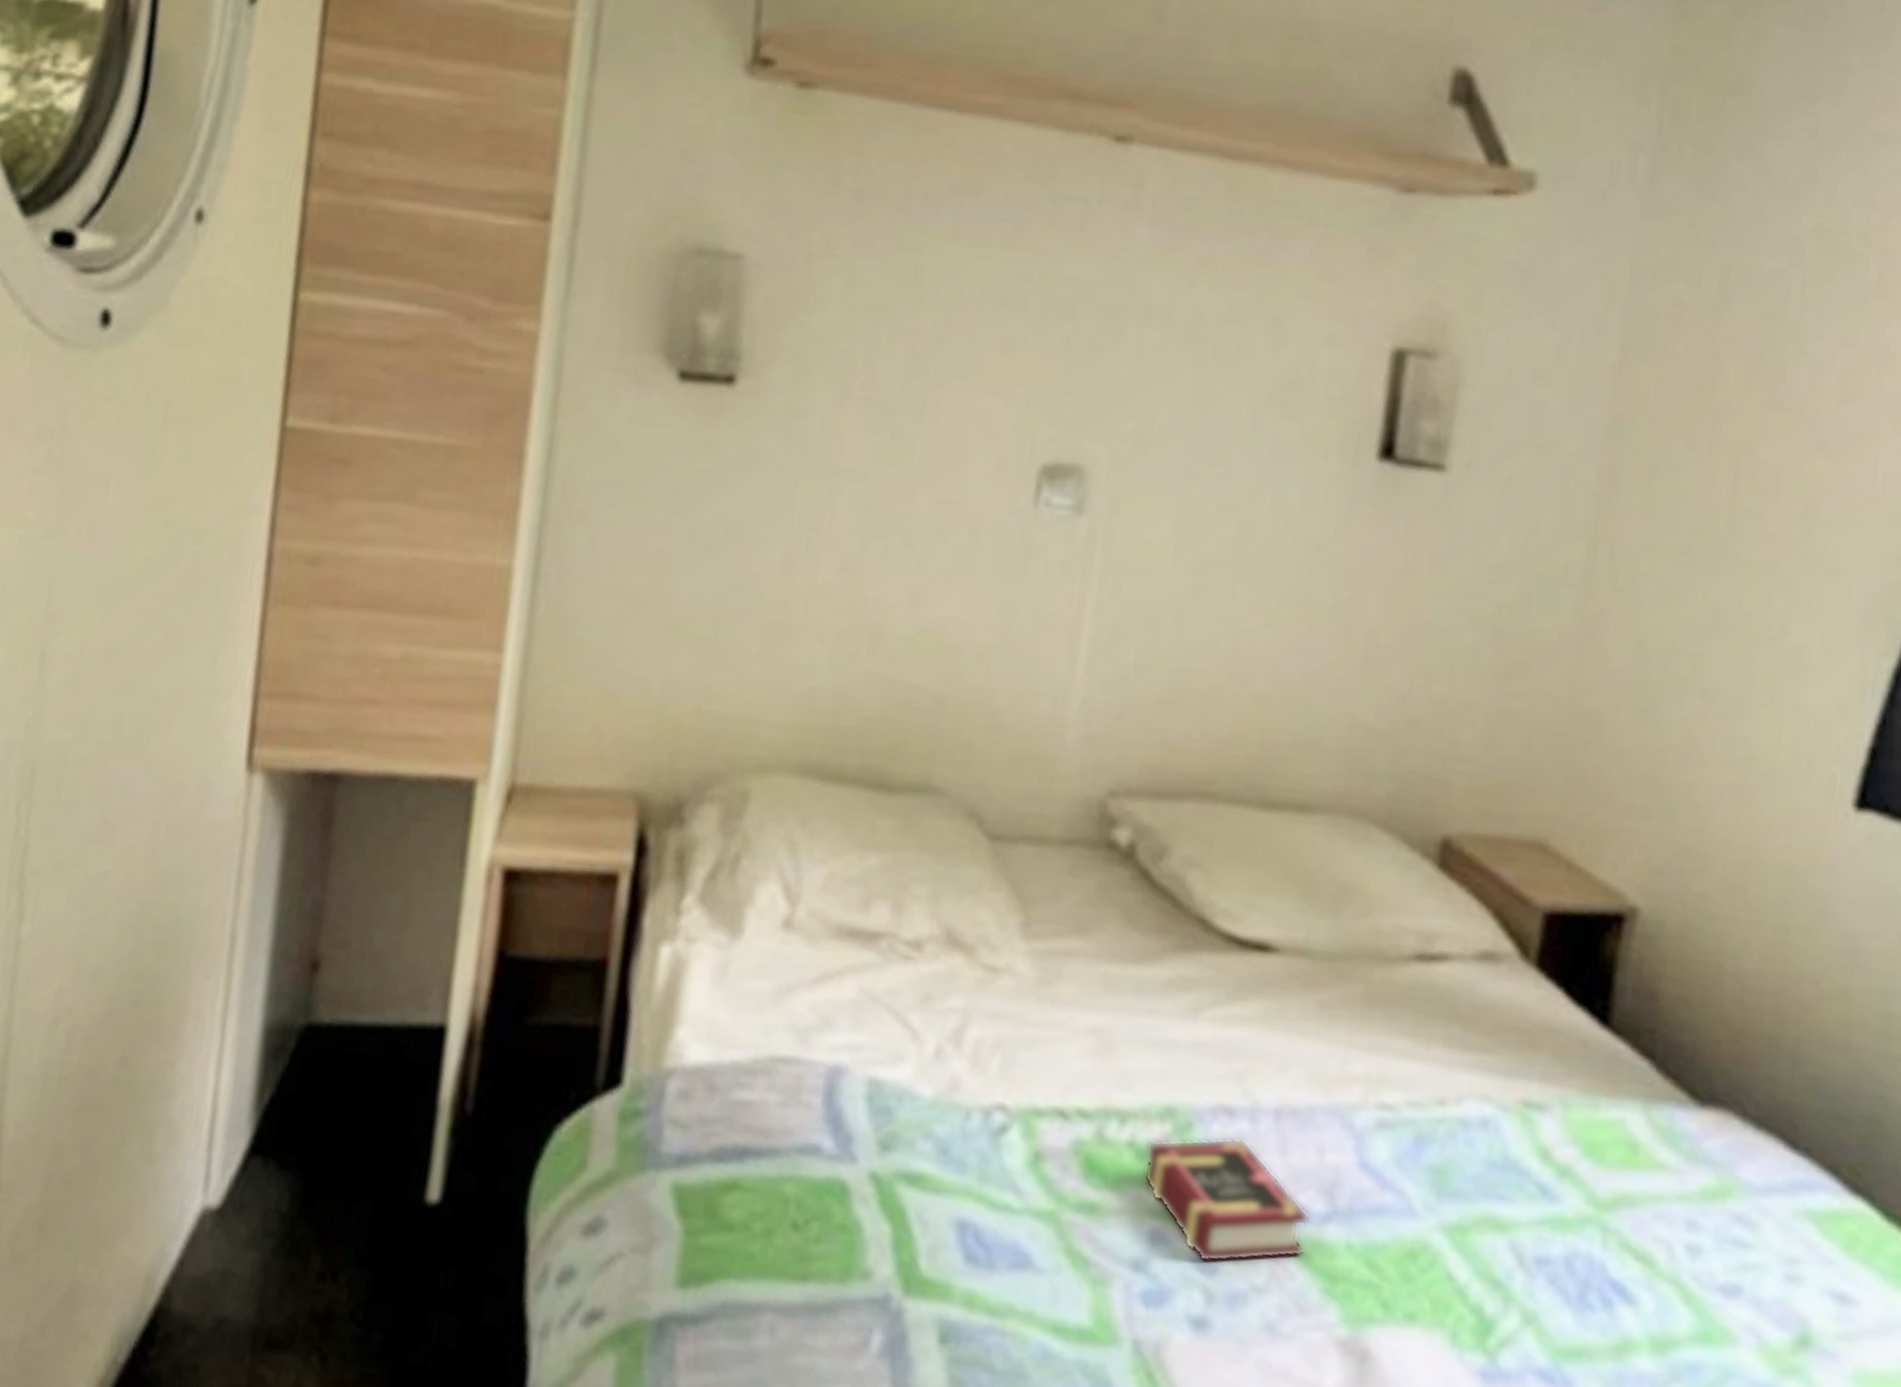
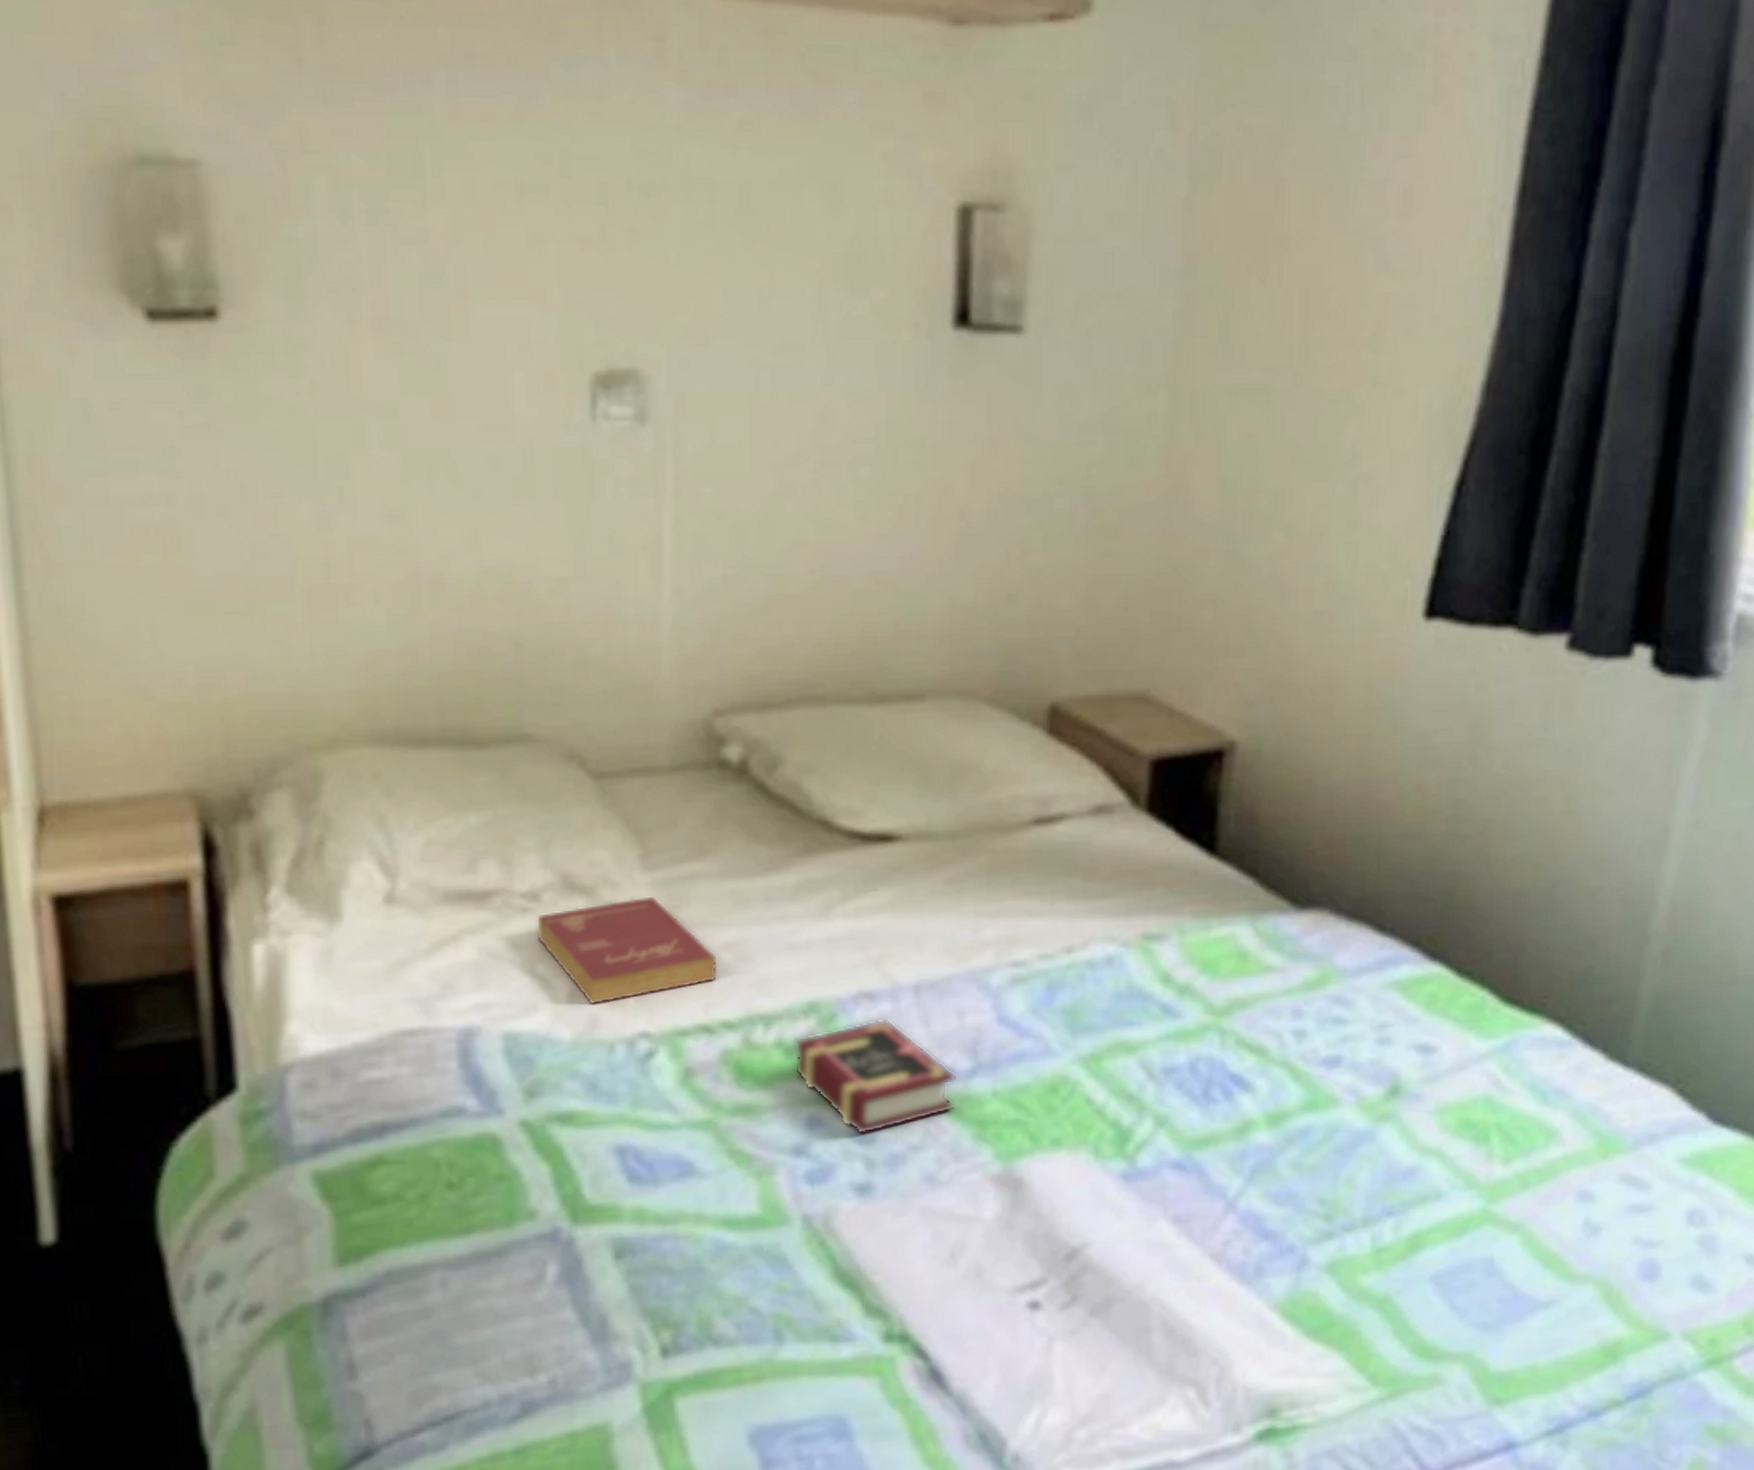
book: none [914,964,1081,1067] -> present [537,896,718,1005]

